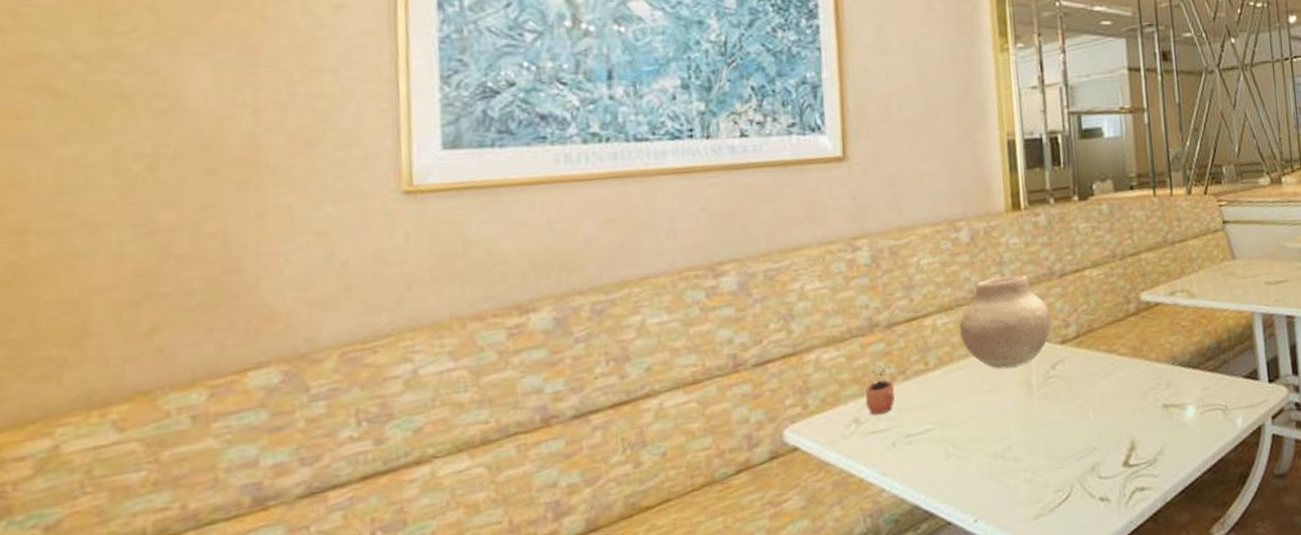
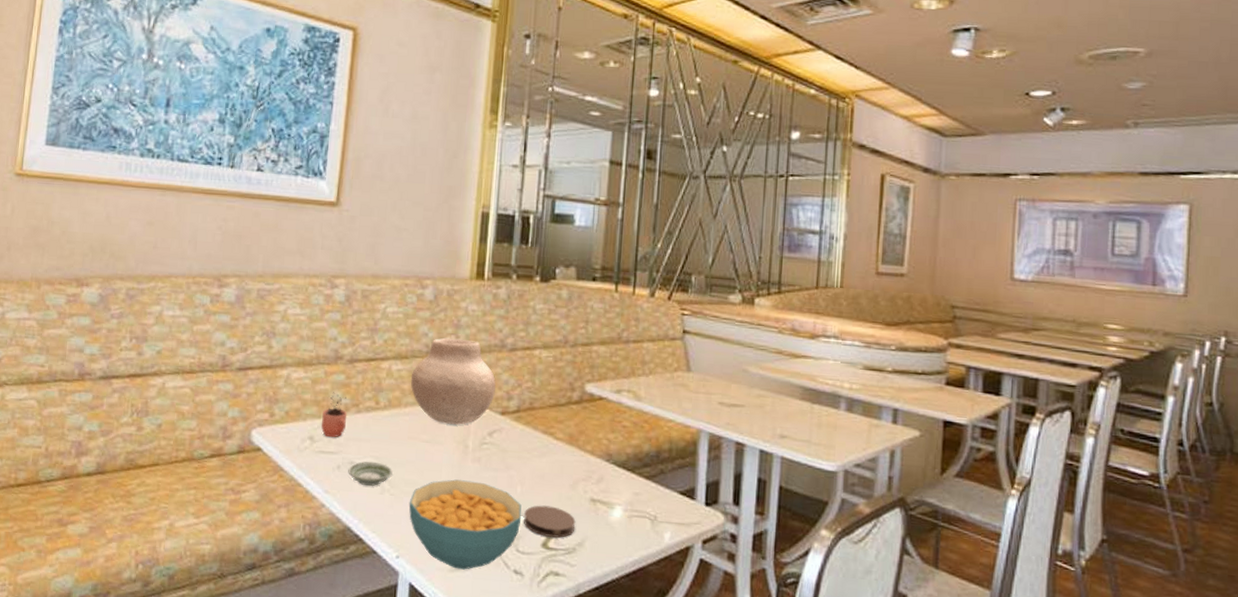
saucer: none [905,426,956,456] -> present [348,461,393,487]
cereal bowl: none [978,418,1099,515] -> present [409,479,522,570]
coaster: none [1101,423,1153,456] -> present [524,505,576,538]

